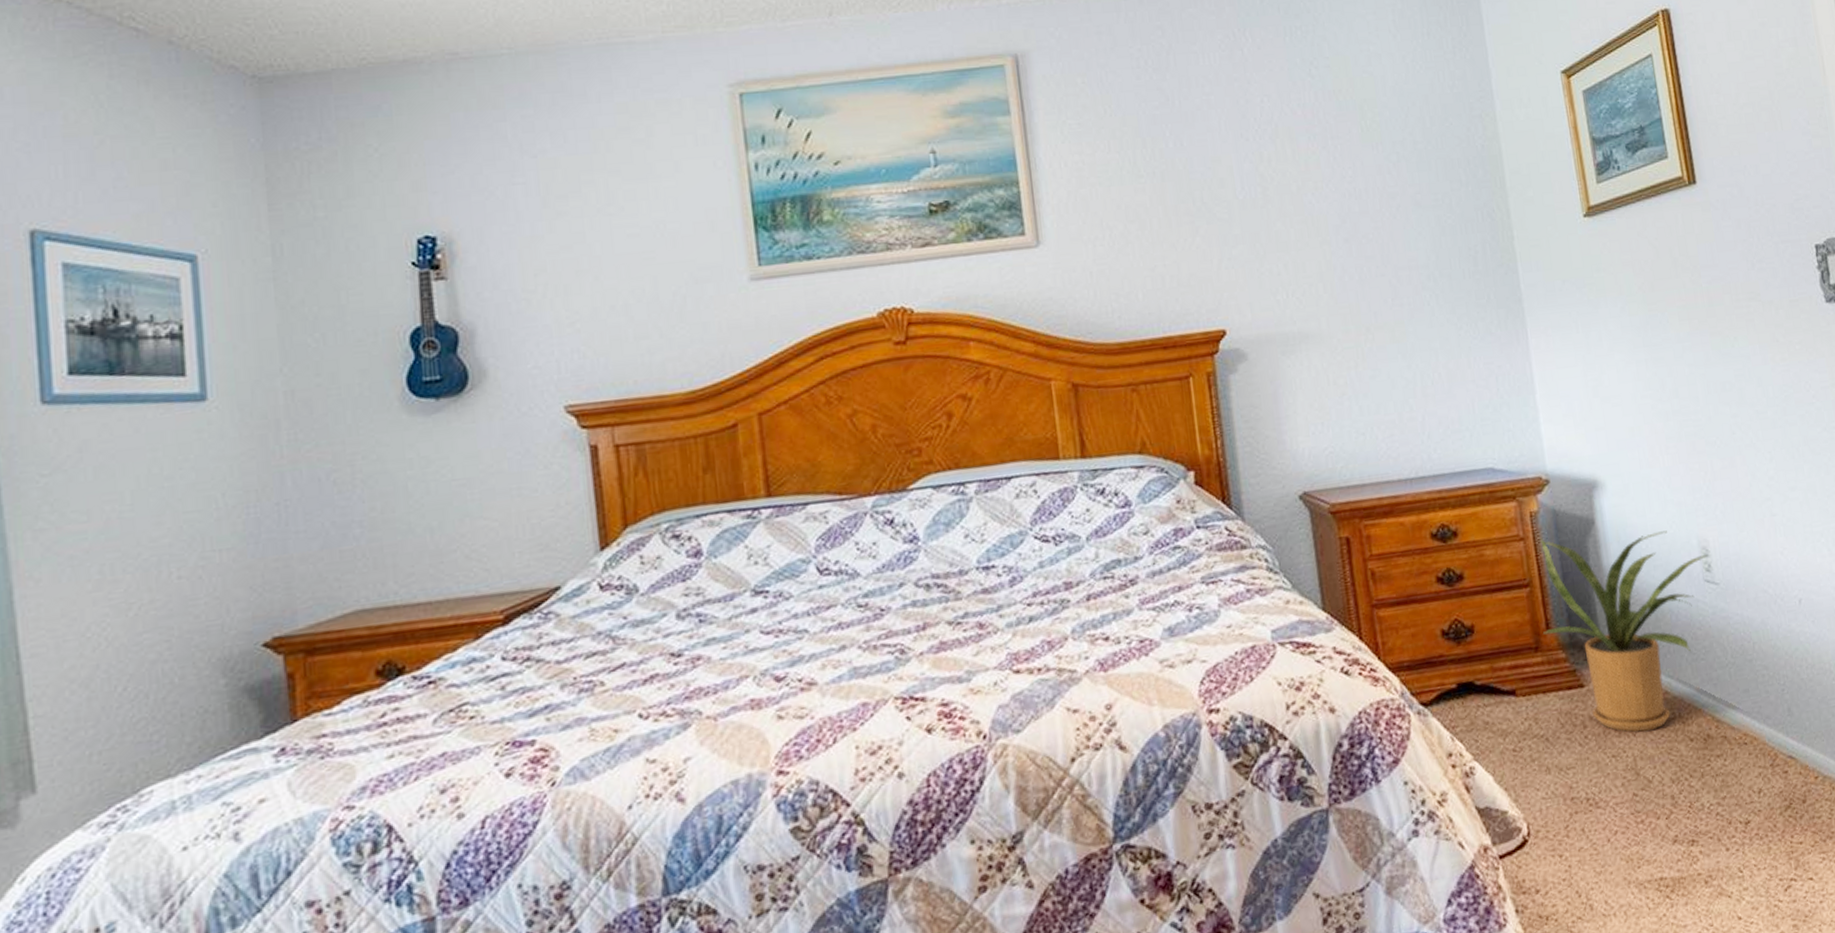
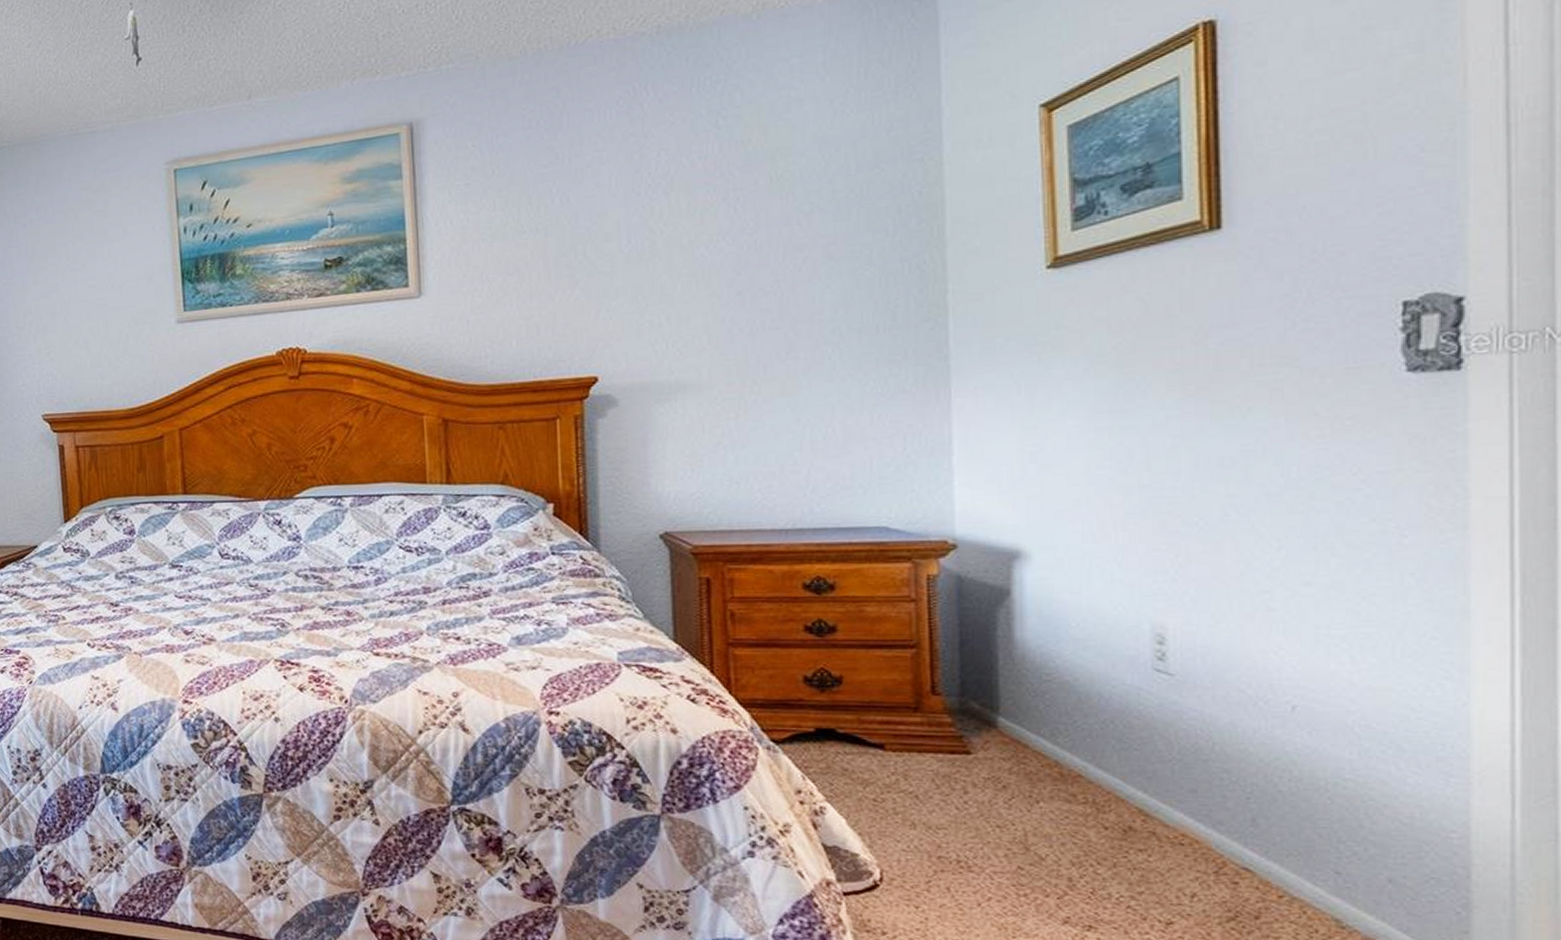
house plant: present [1539,530,1709,732] -> none [927,601,1164,809]

